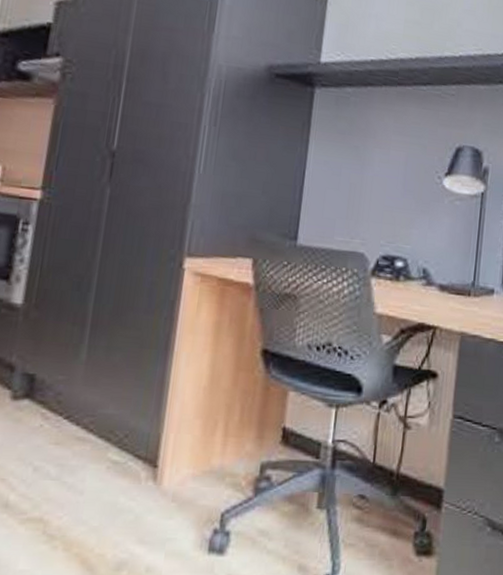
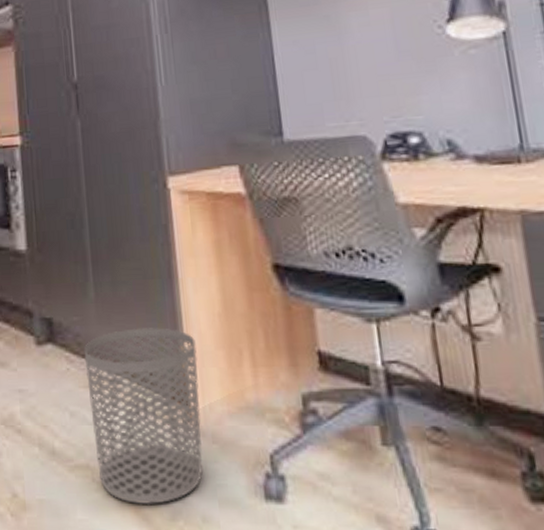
waste bin: none [51,392,177,557] -> present [84,328,203,505]

